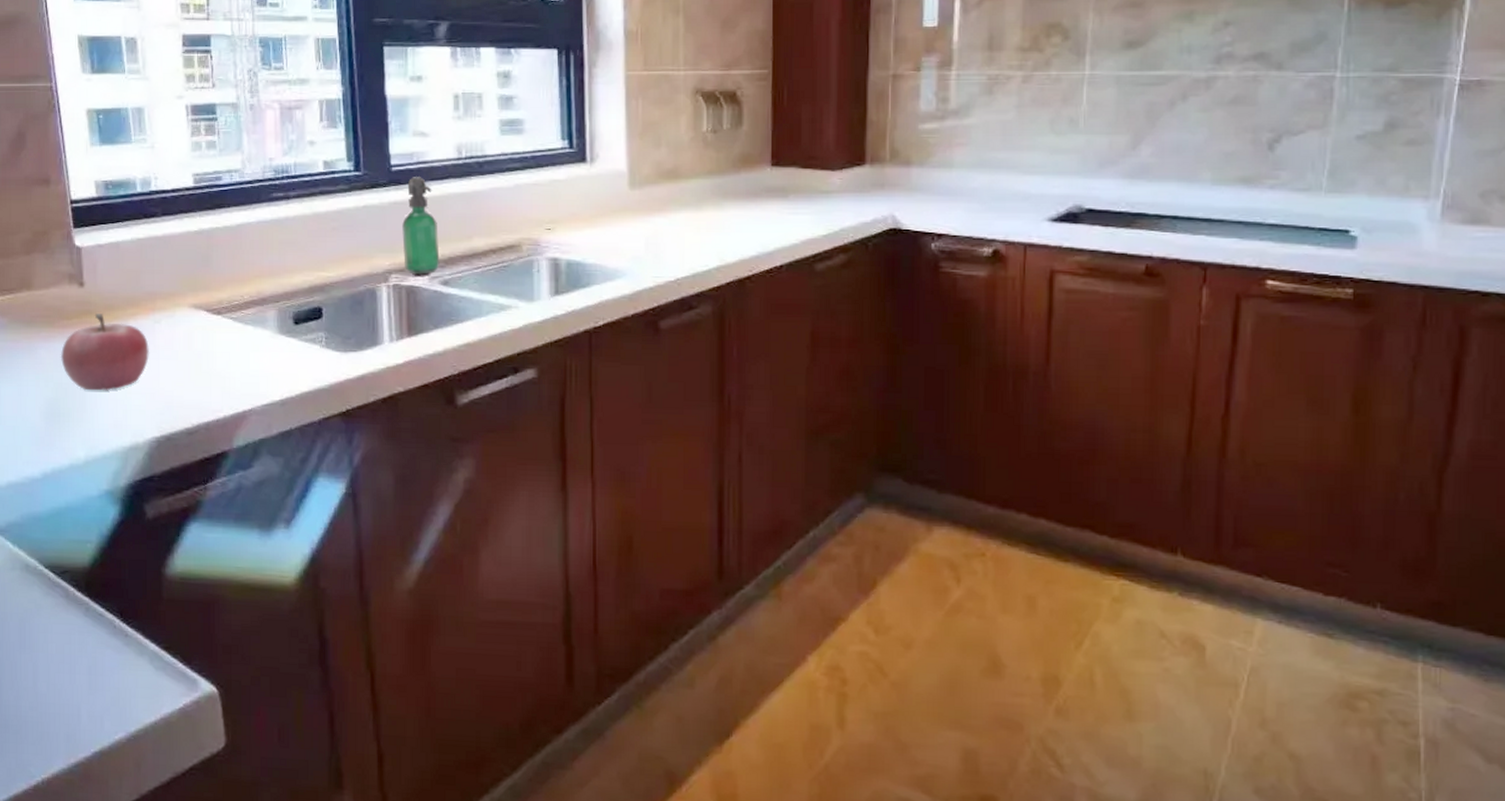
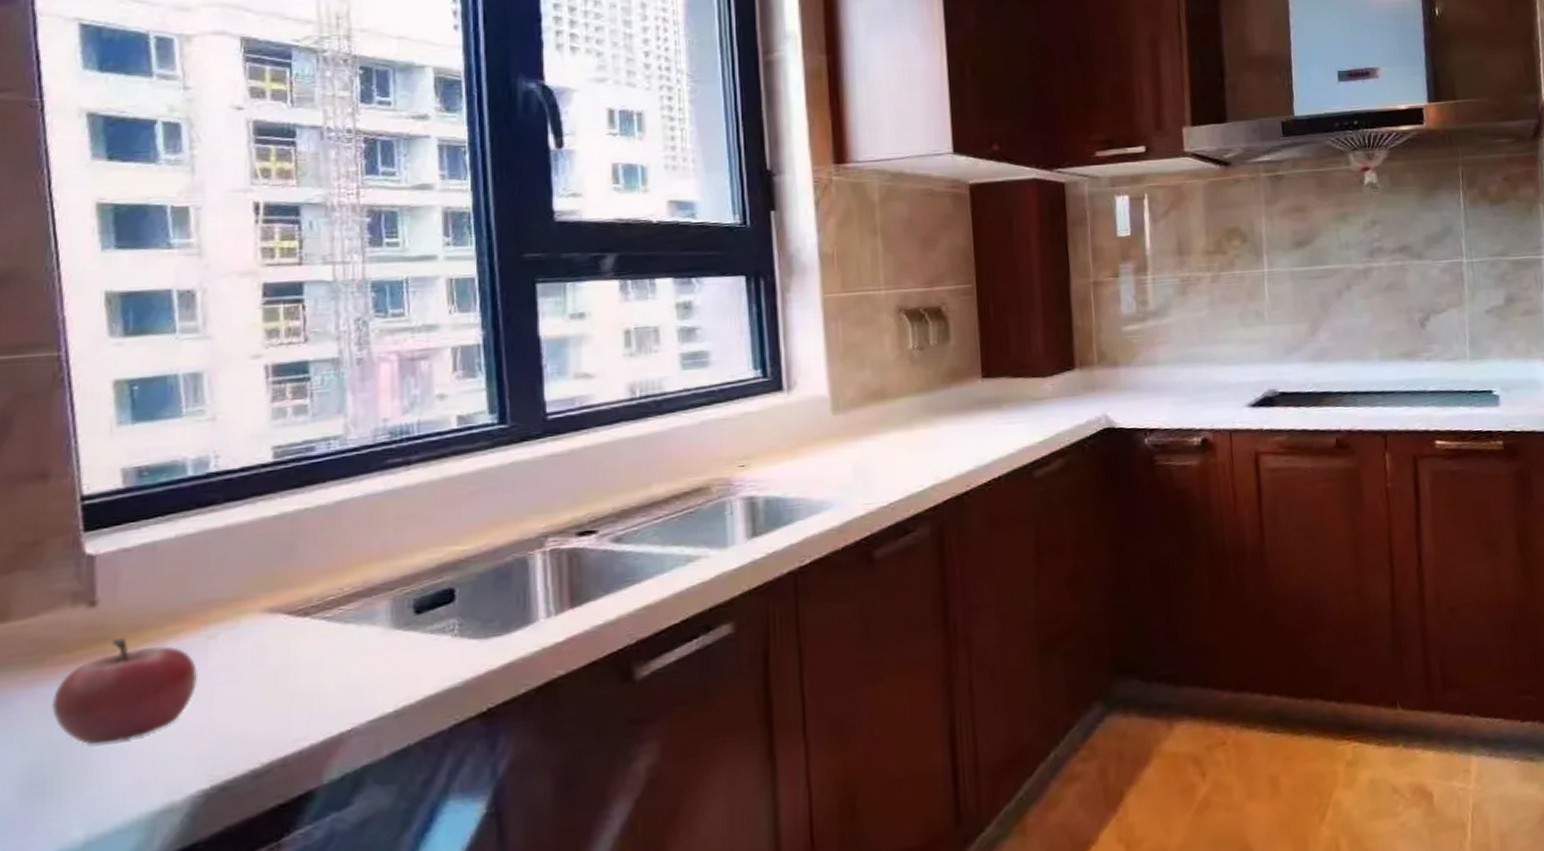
soap dispenser: present [402,177,440,275] -> none [562,423,610,535]

